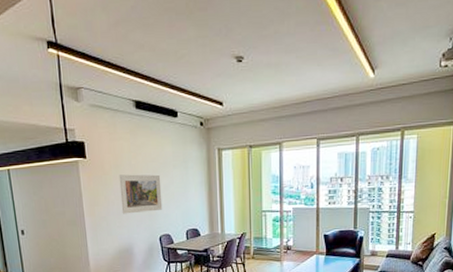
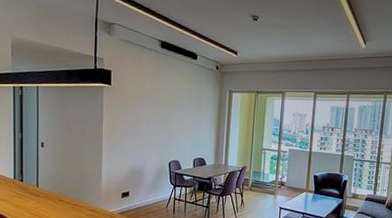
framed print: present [119,174,163,214] -> none [137,103,176,139]

